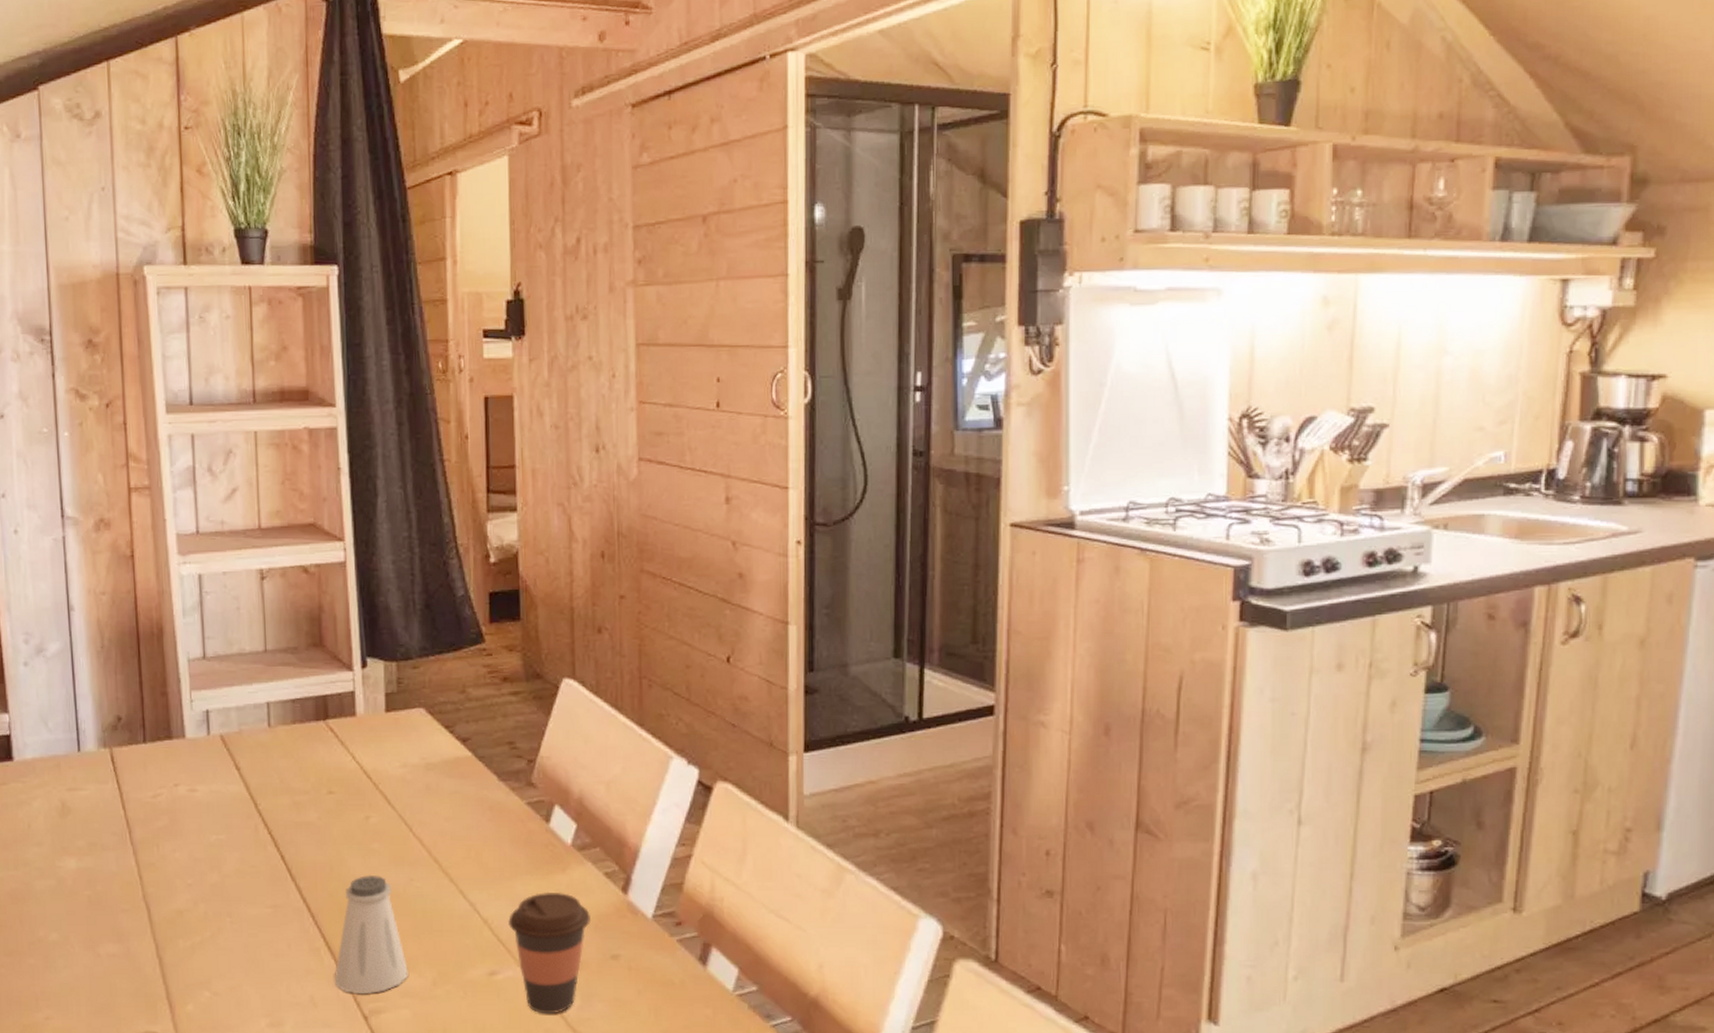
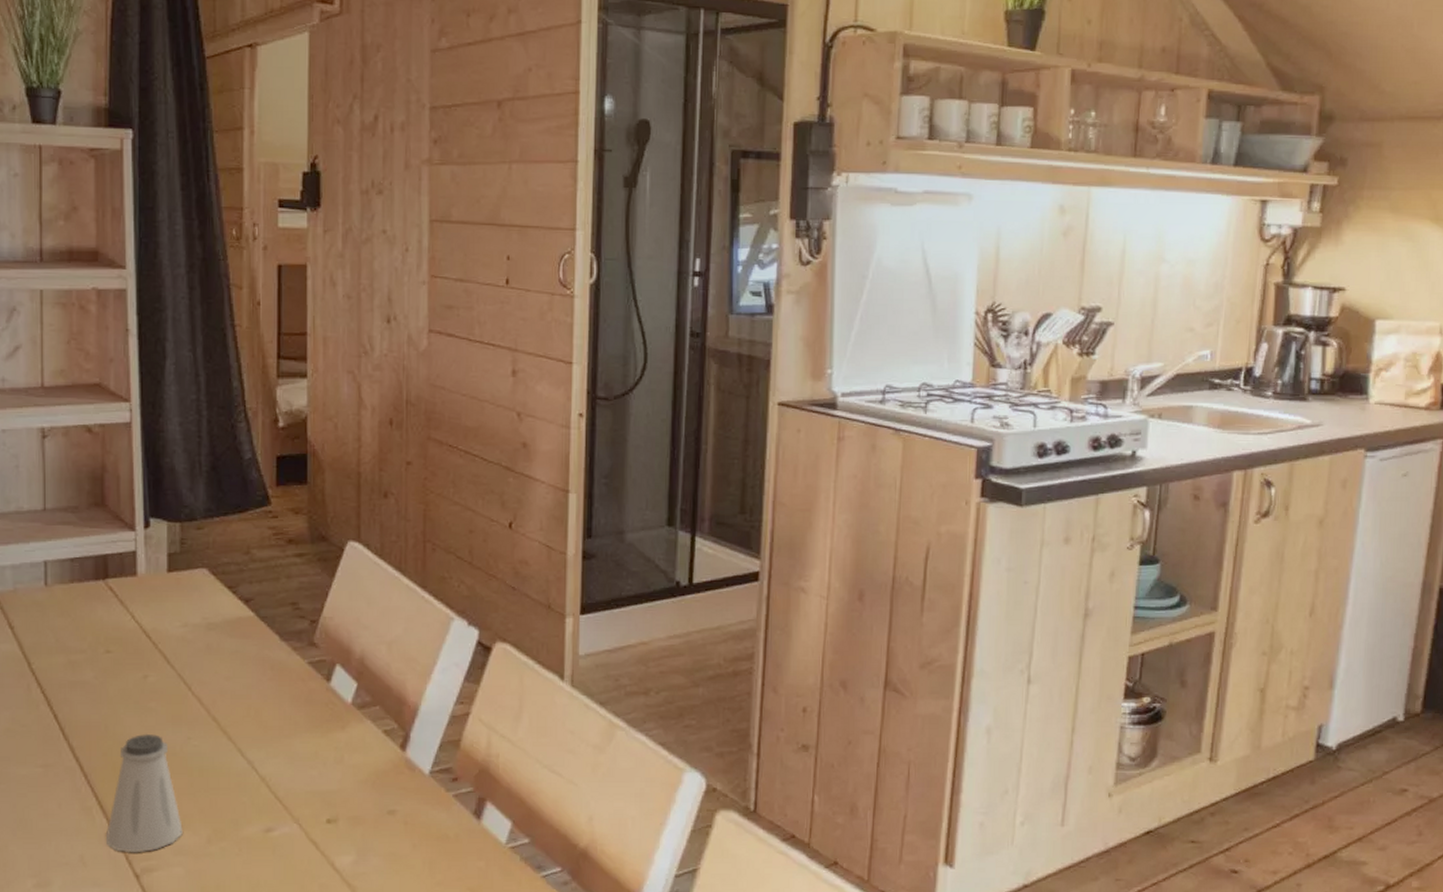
coffee cup: present [507,891,592,1014] -> none [285,749,369,869]

